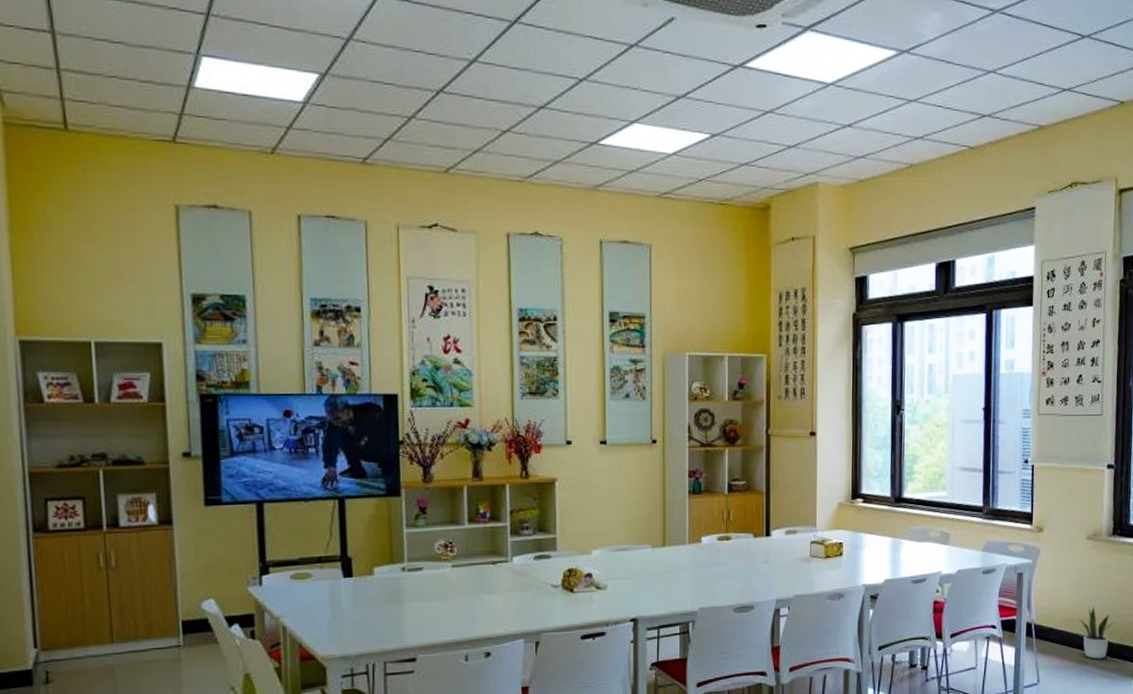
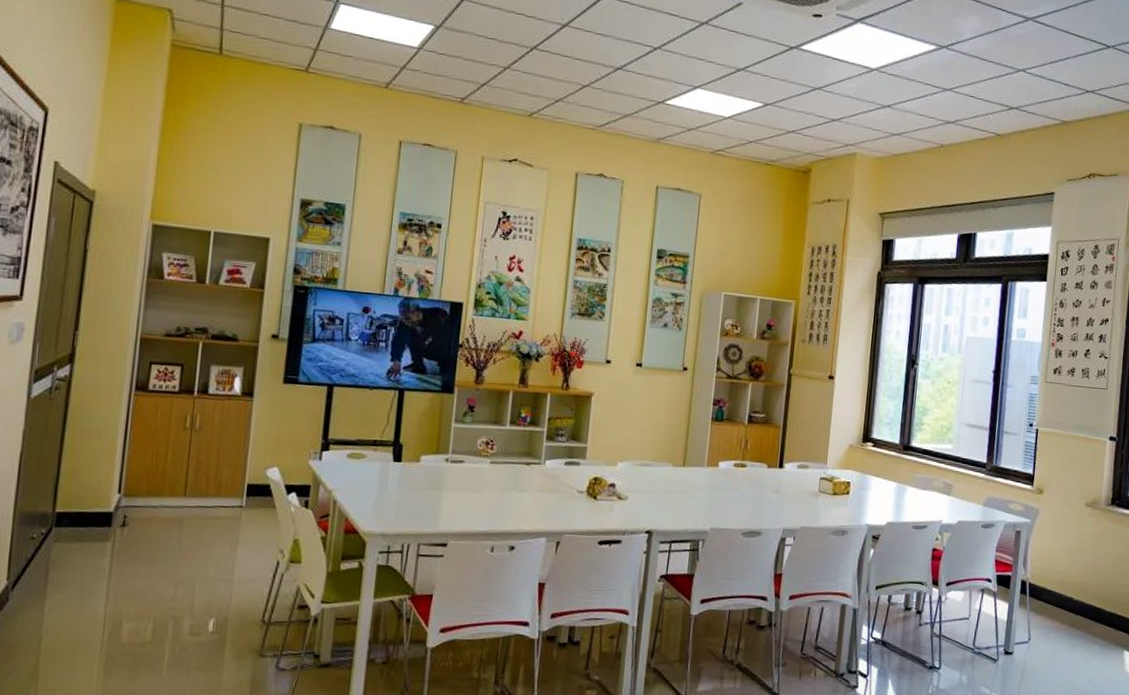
potted plant: present [1079,605,1115,660] -> none [1073,571,1109,625]

